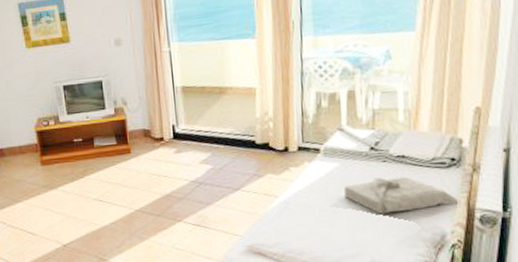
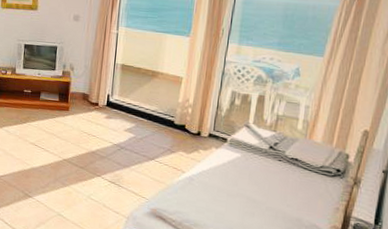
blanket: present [344,176,460,214] -> none [241,173,339,210]

